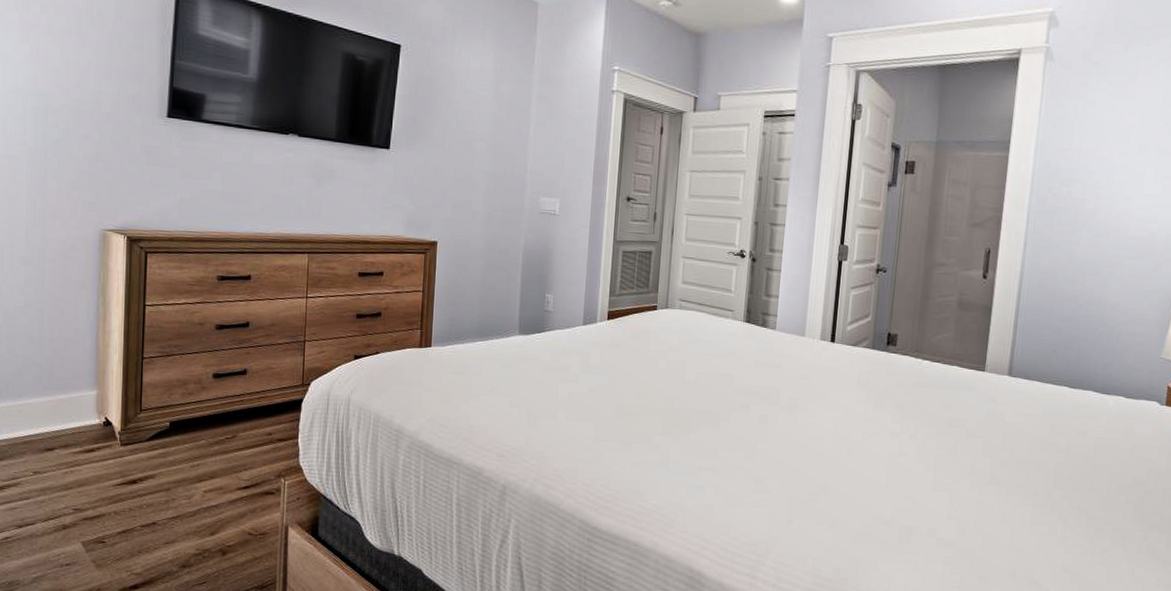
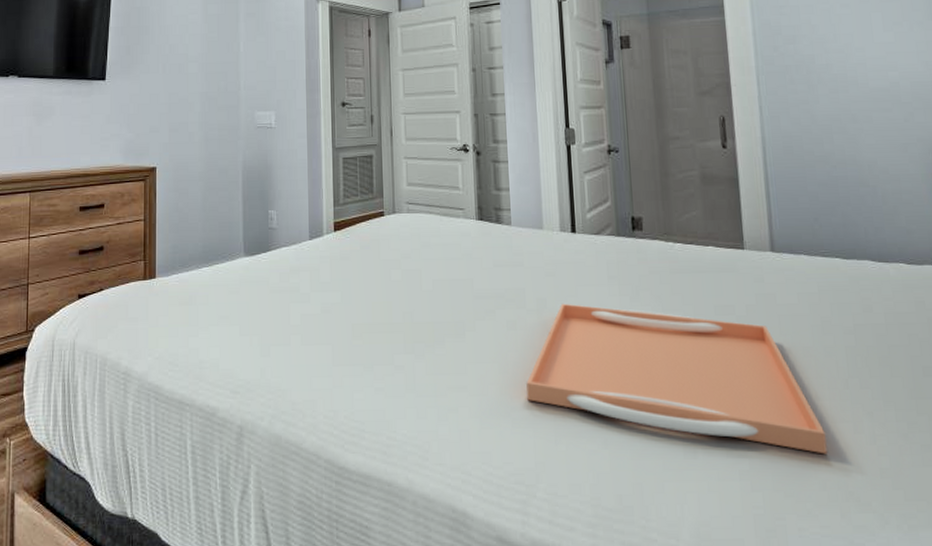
serving tray: none [769,404,1024,549] -> present [526,303,827,454]

